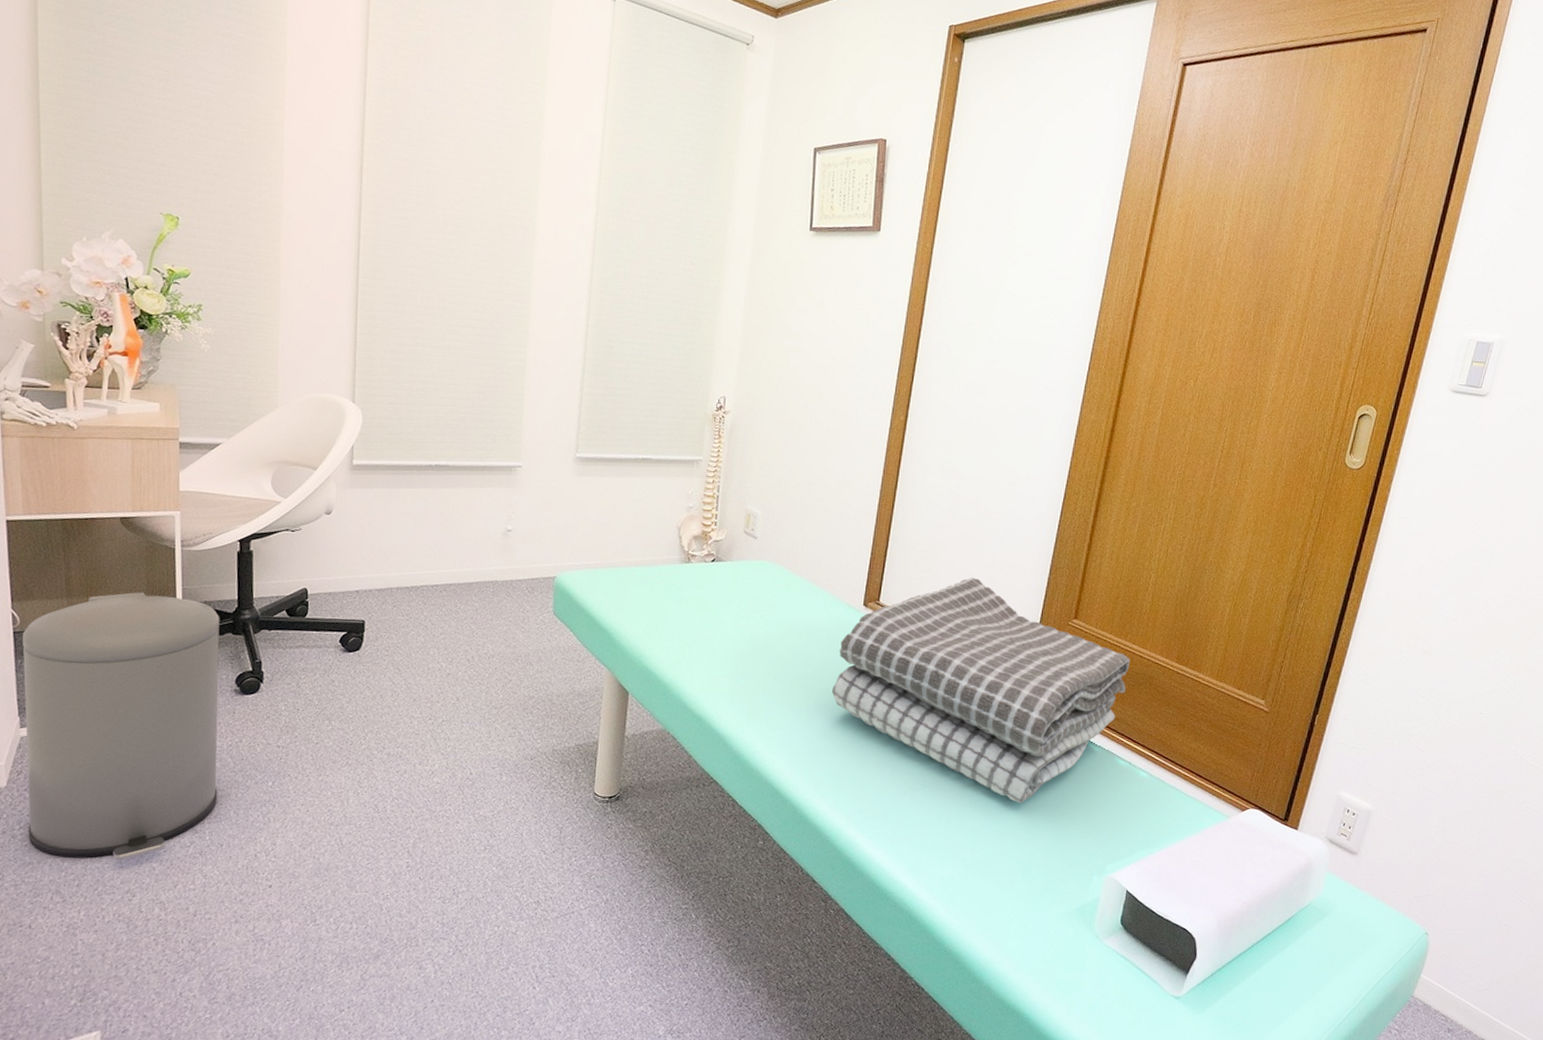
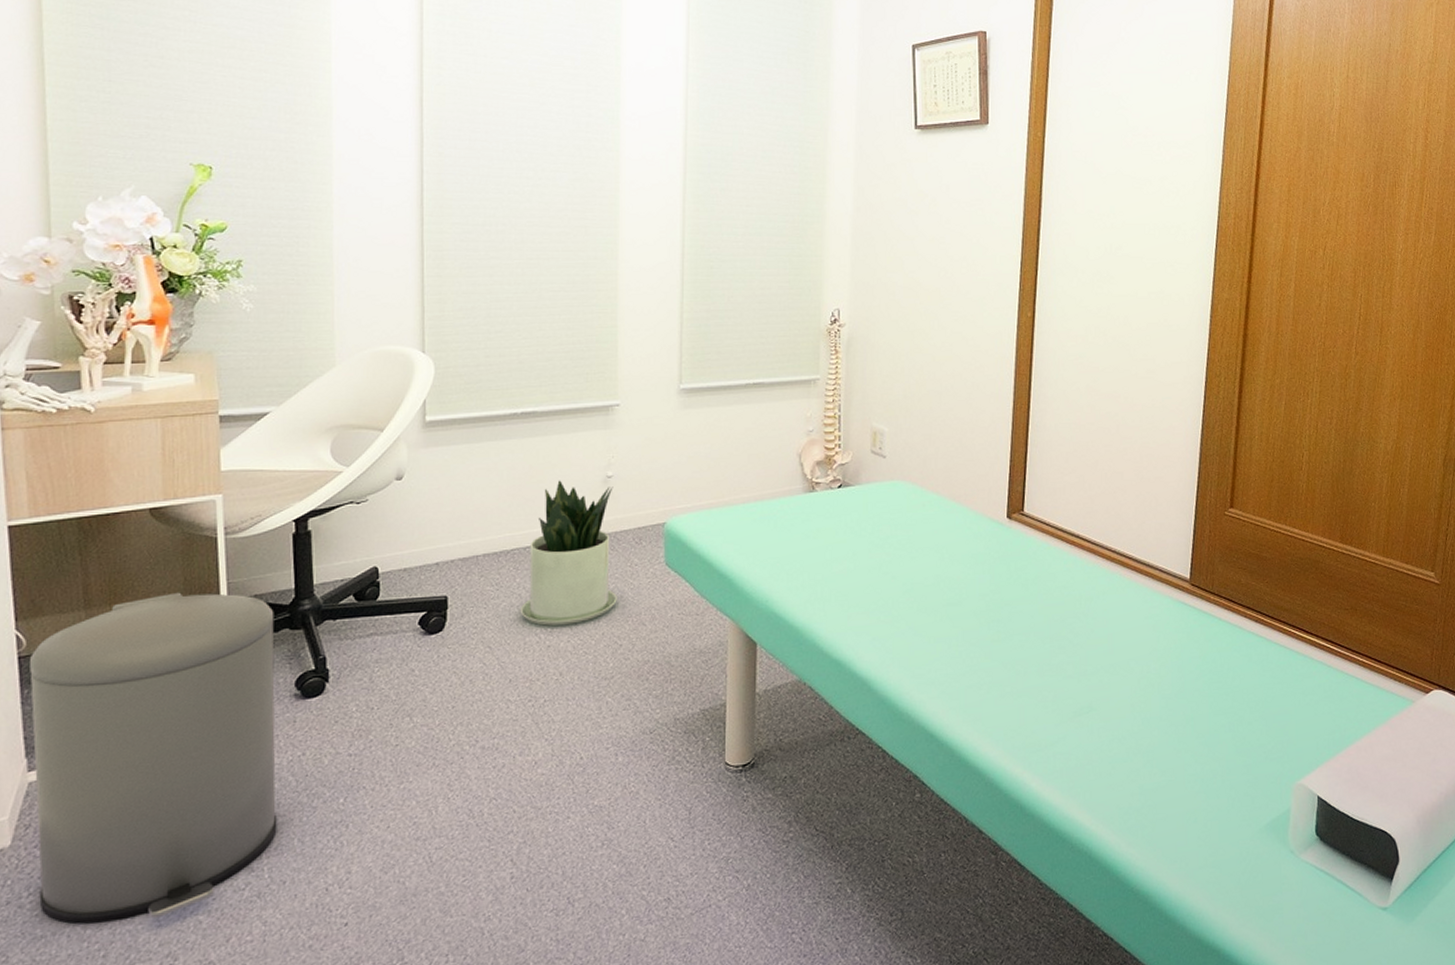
planter: none [425,529,512,657] -> present [520,480,617,626]
towel: present [832,578,1130,804] -> none [982,475,1293,715]

